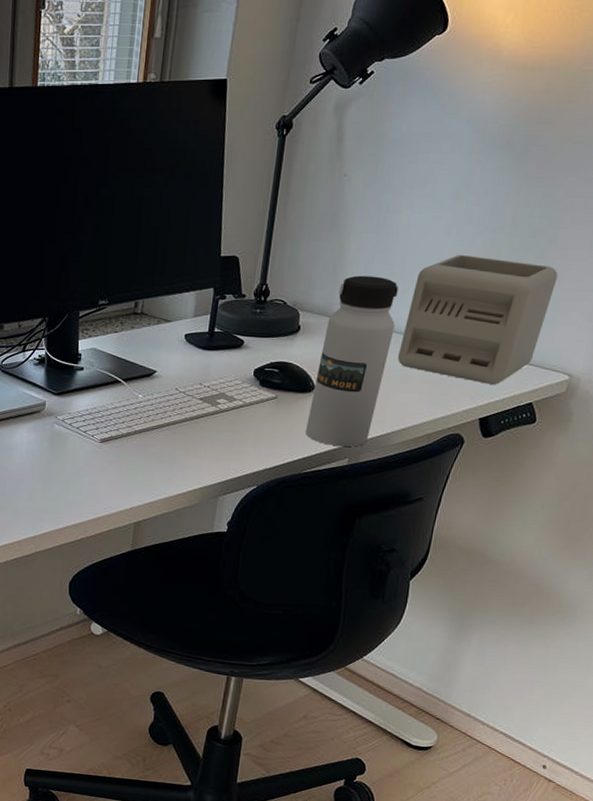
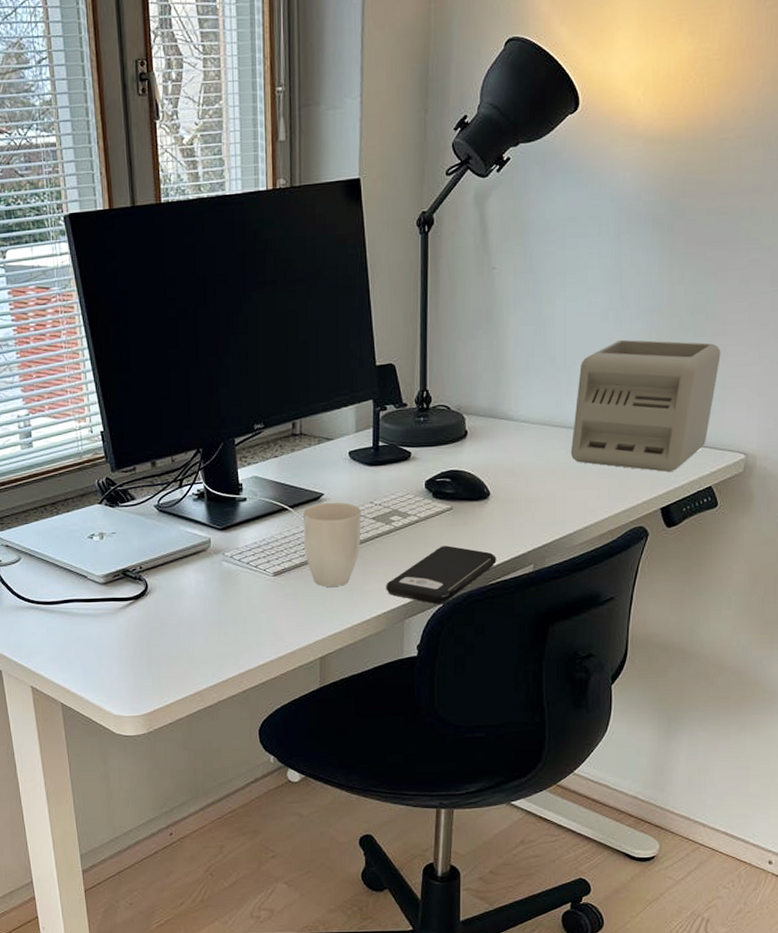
mug: none [132,379,190,459] -> present [303,502,361,587]
phone: none [204,431,314,486] -> present [386,545,497,604]
water bottle: present [306,275,399,447] -> none [486,370,564,554]

